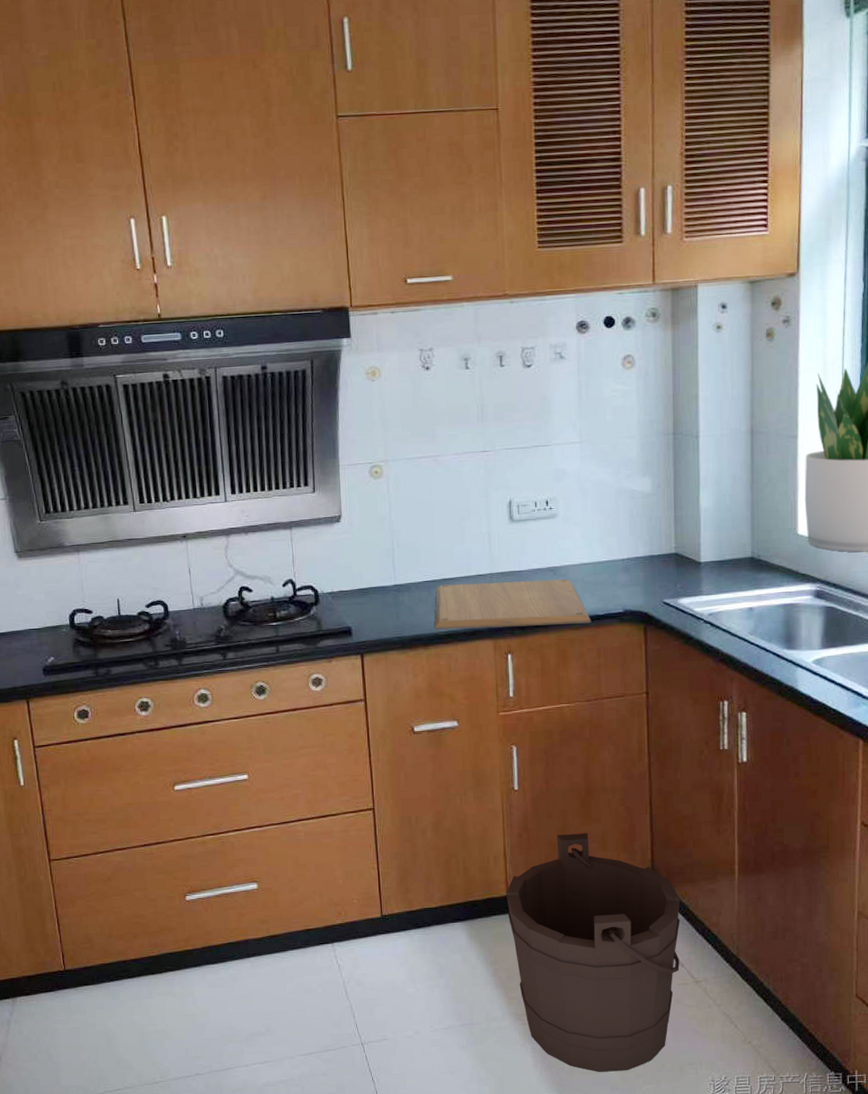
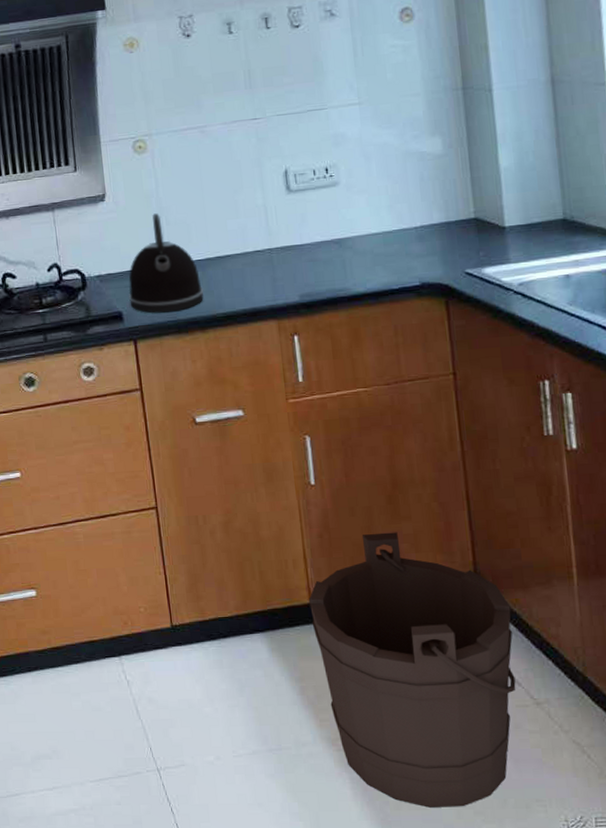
kettle: none [357,536,428,629] -> present [128,213,204,313]
chopping board: present [434,578,591,630] -> none [210,251,385,312]

